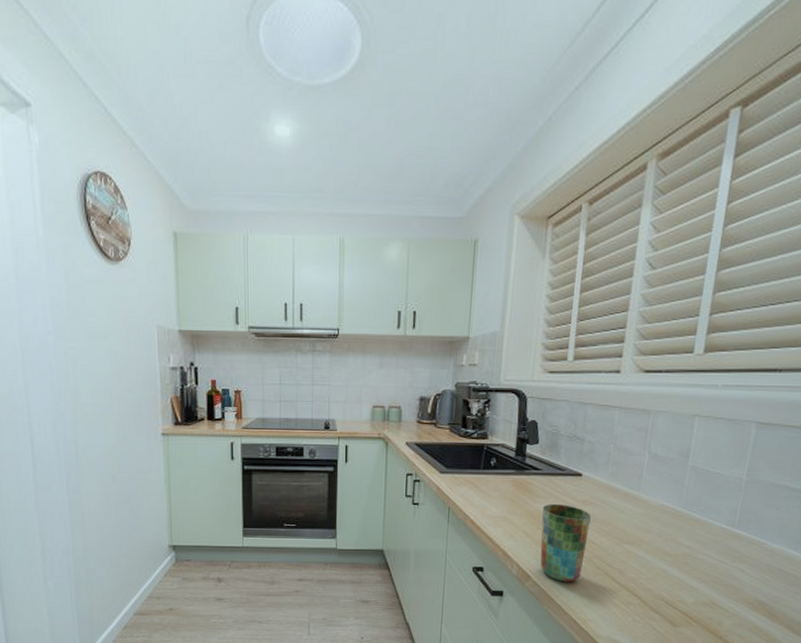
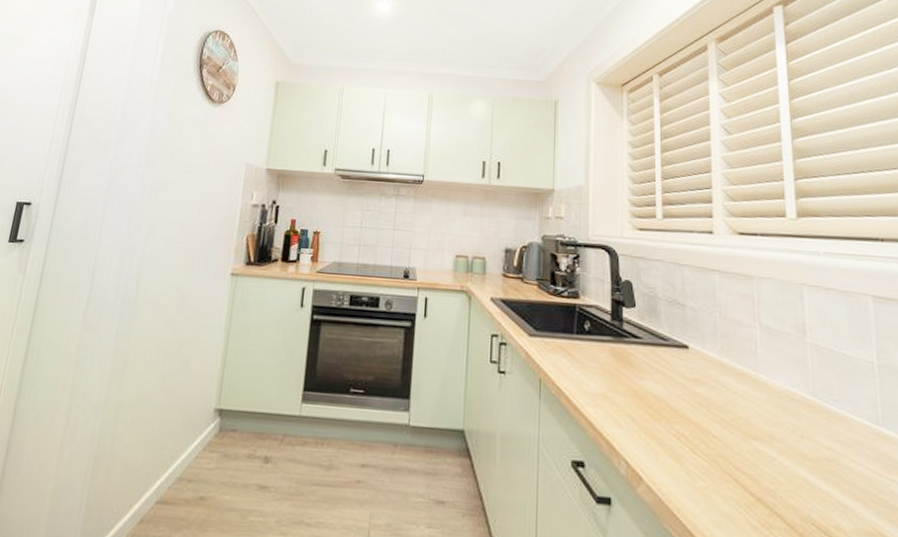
cup: present [540,504,591,582] -> none [648,381,706,490]

